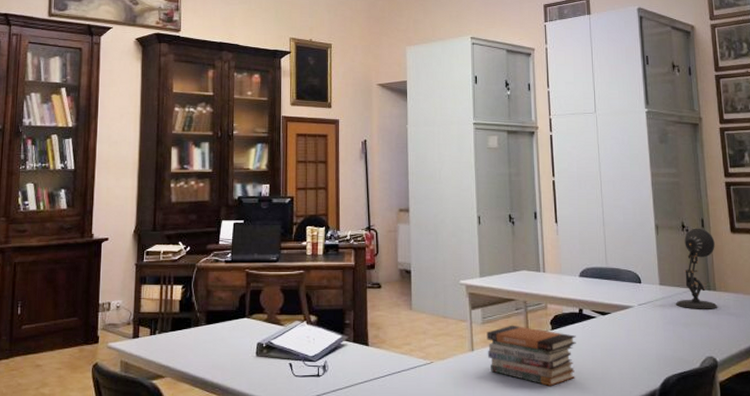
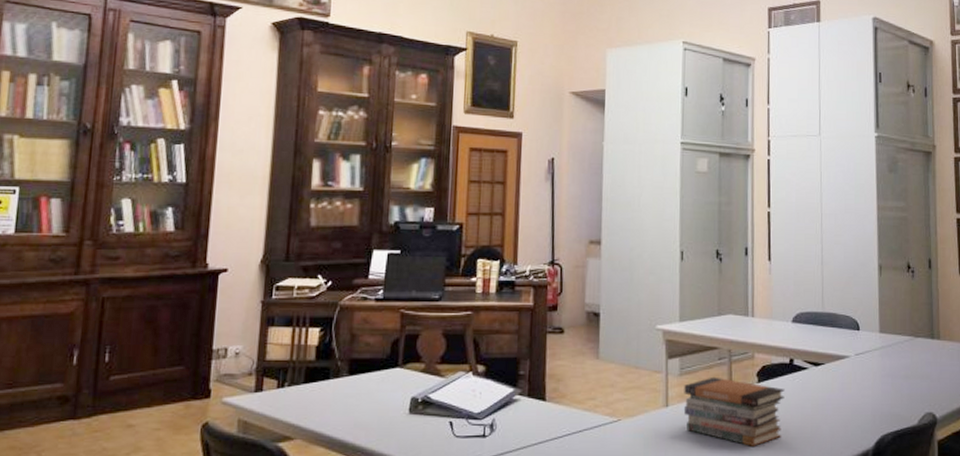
desk lamp: present [675,228,718,309] -> none [895,269,942,360]

